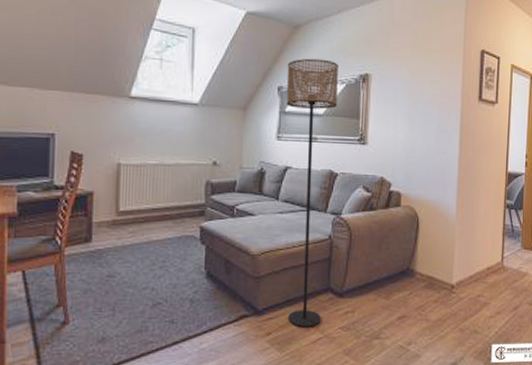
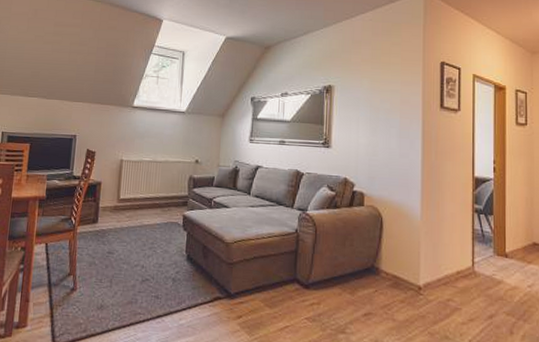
floor lamp: present [286,58,338,328] -> none [257,73,304,315]

